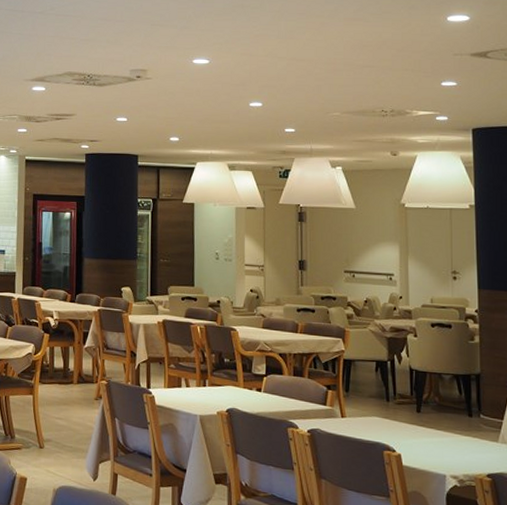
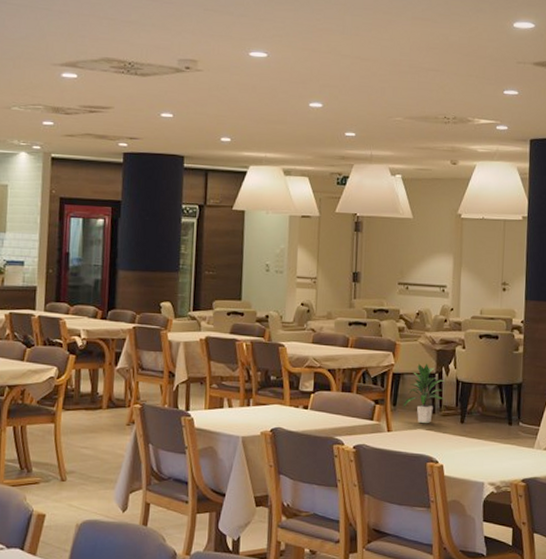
indoor plant: none [357,350,400,411] -> present [404,363,446,423]

